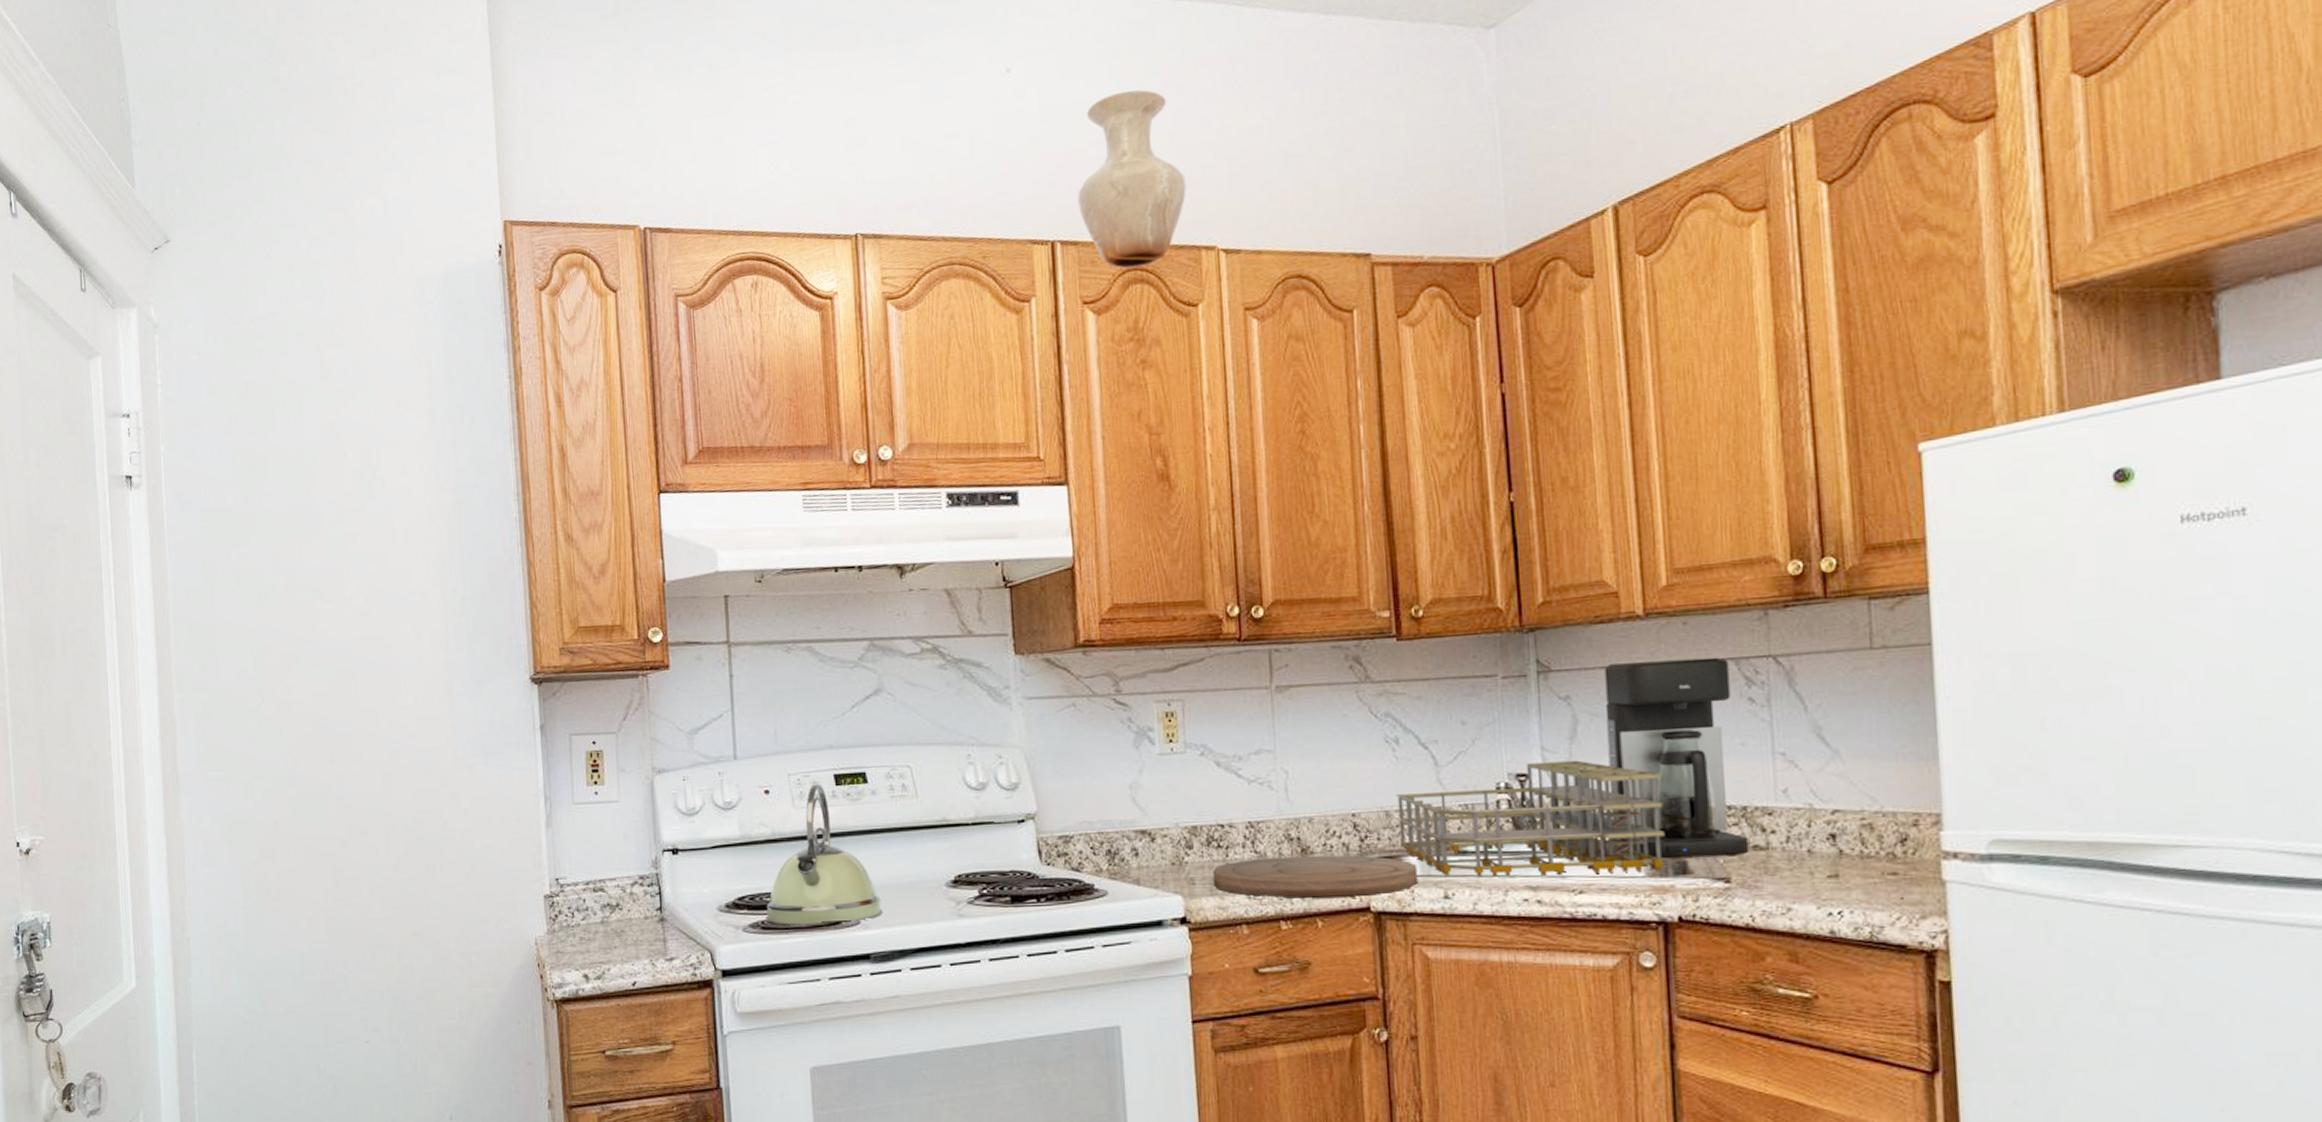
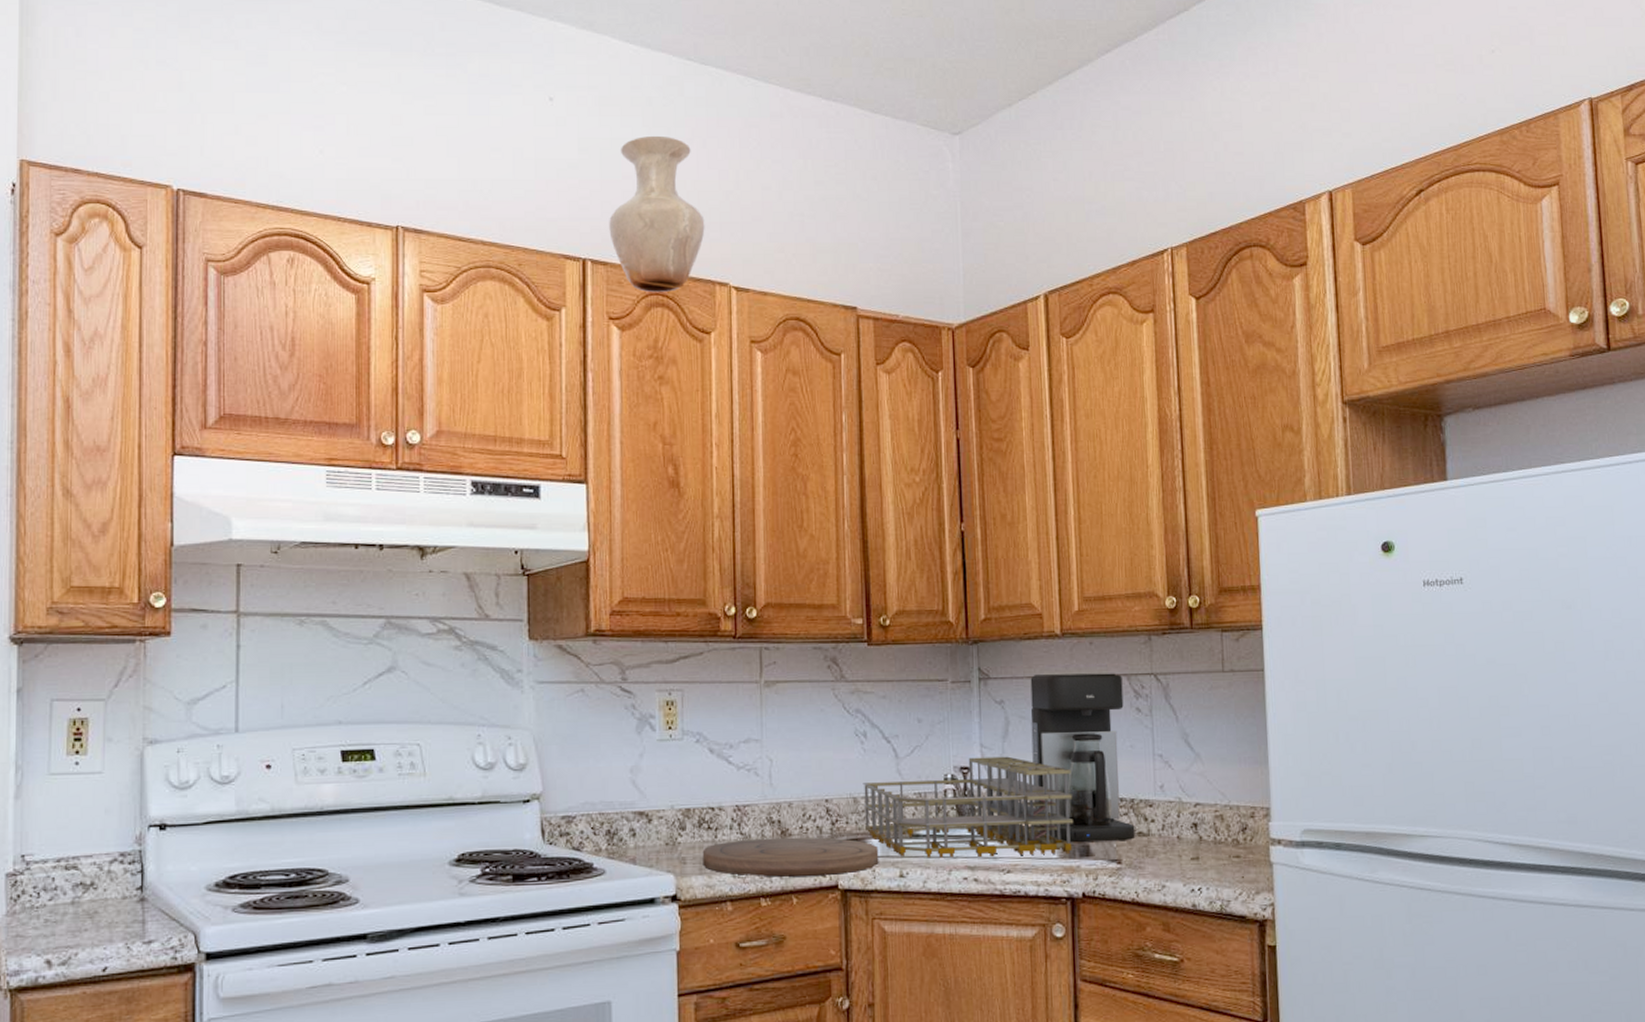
kettle: present [765,784,883,927] -> none [258,759,384,907]

